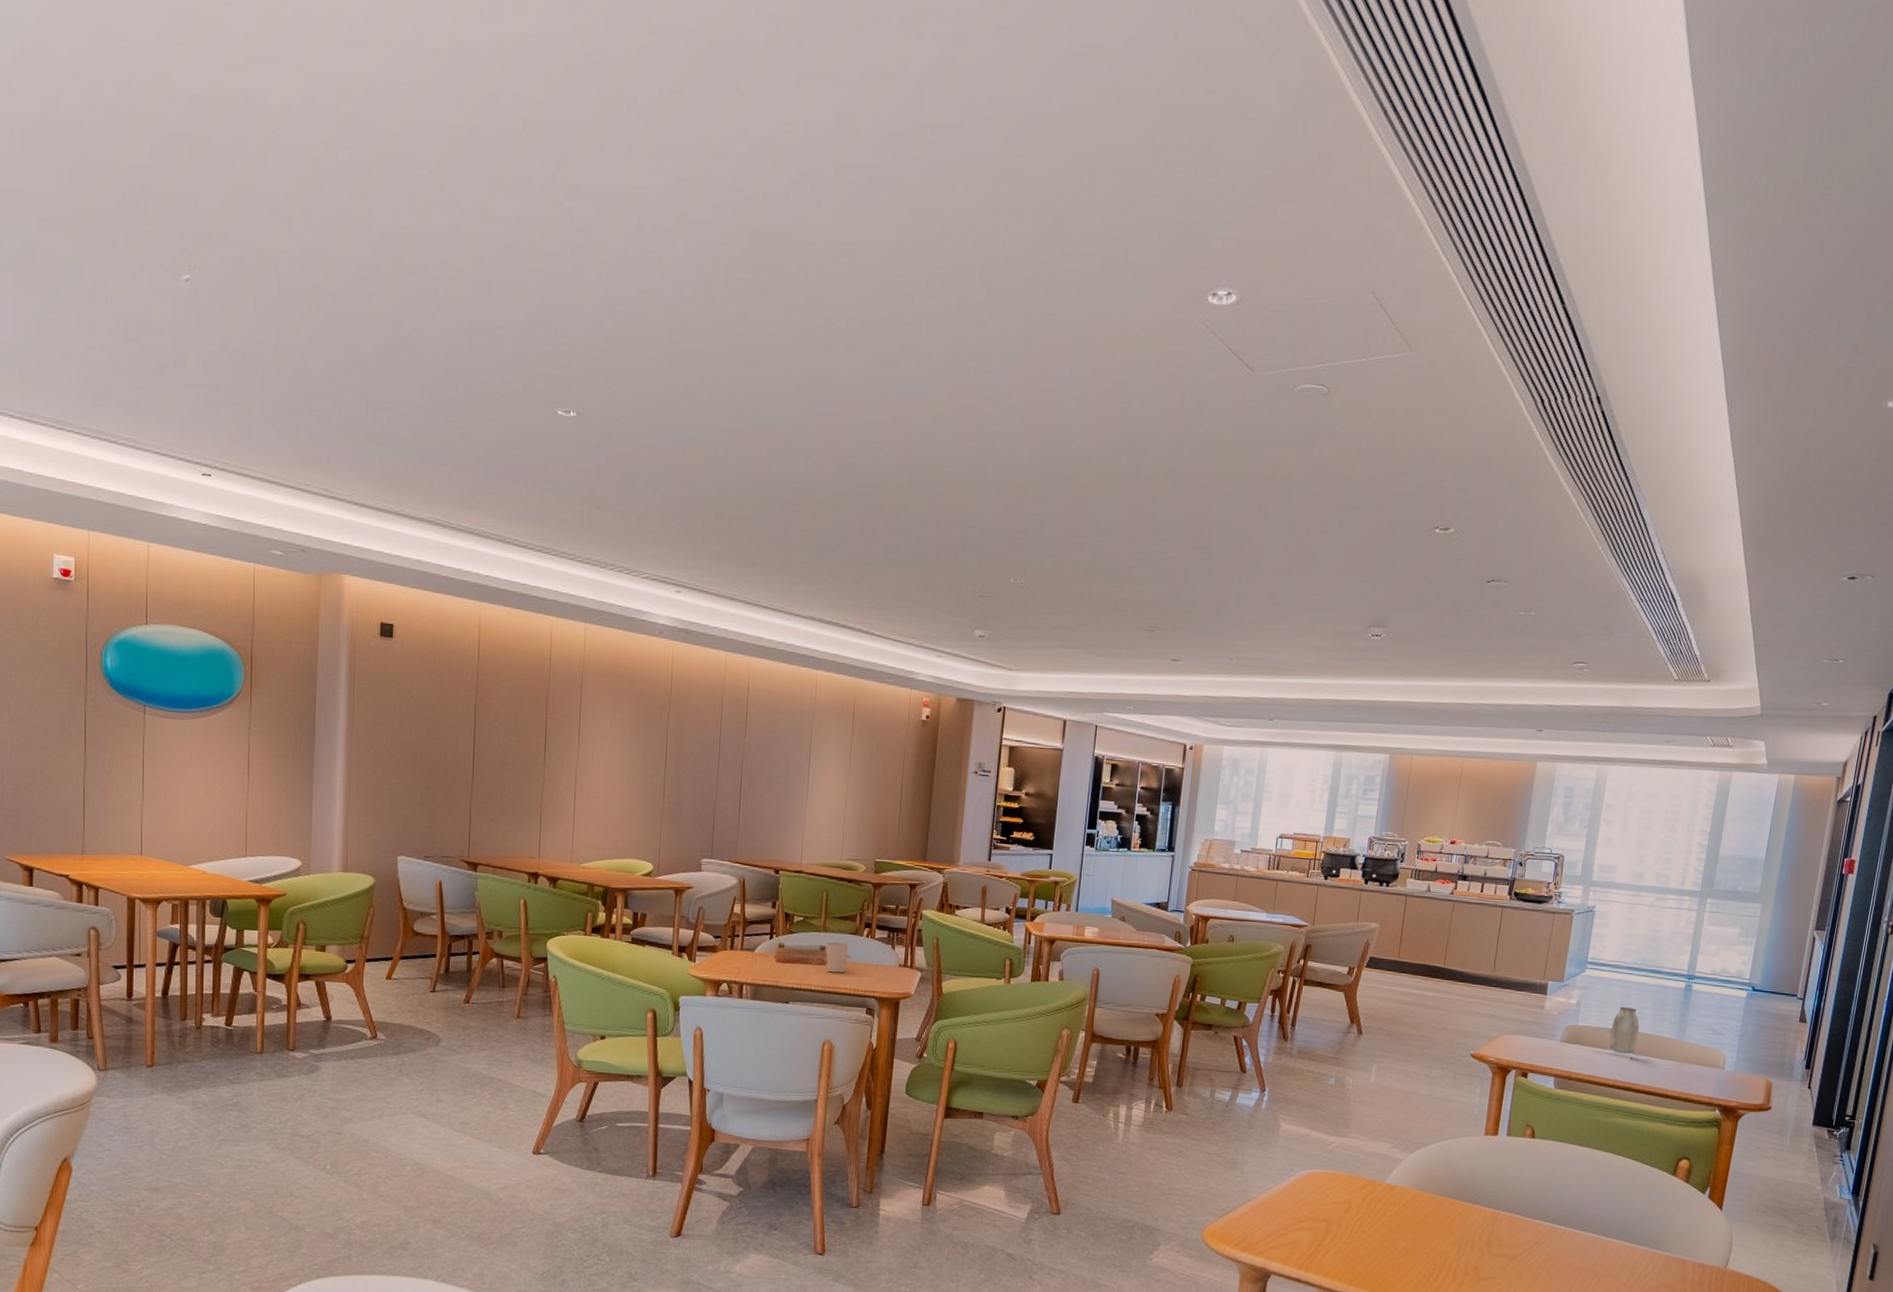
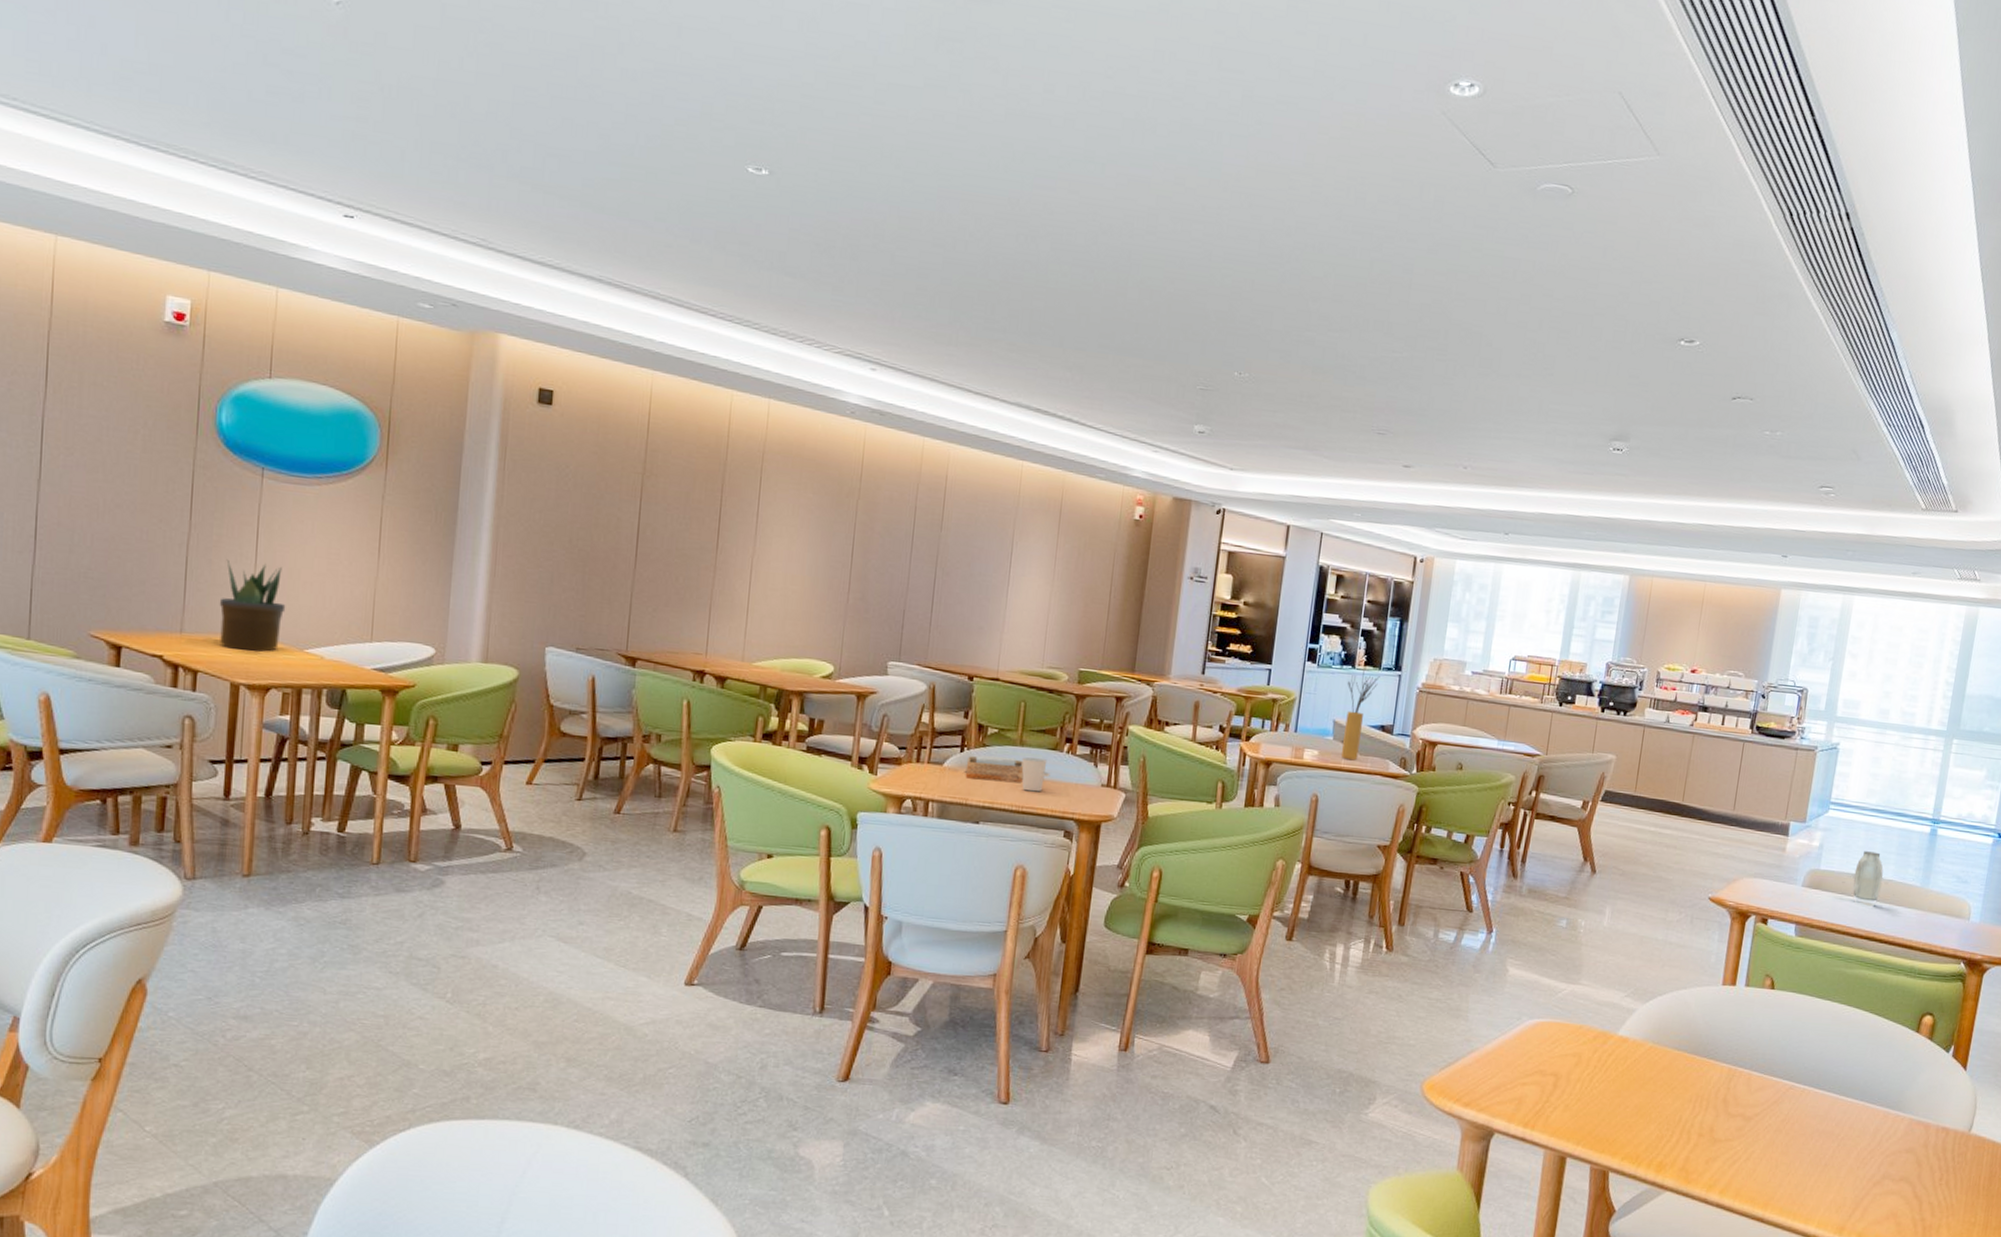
planter: none [114,788,171,869] -> present [219,559,286,652]
vase: none [1119,852,1154,936] -> present [1340,670,1380,761]

